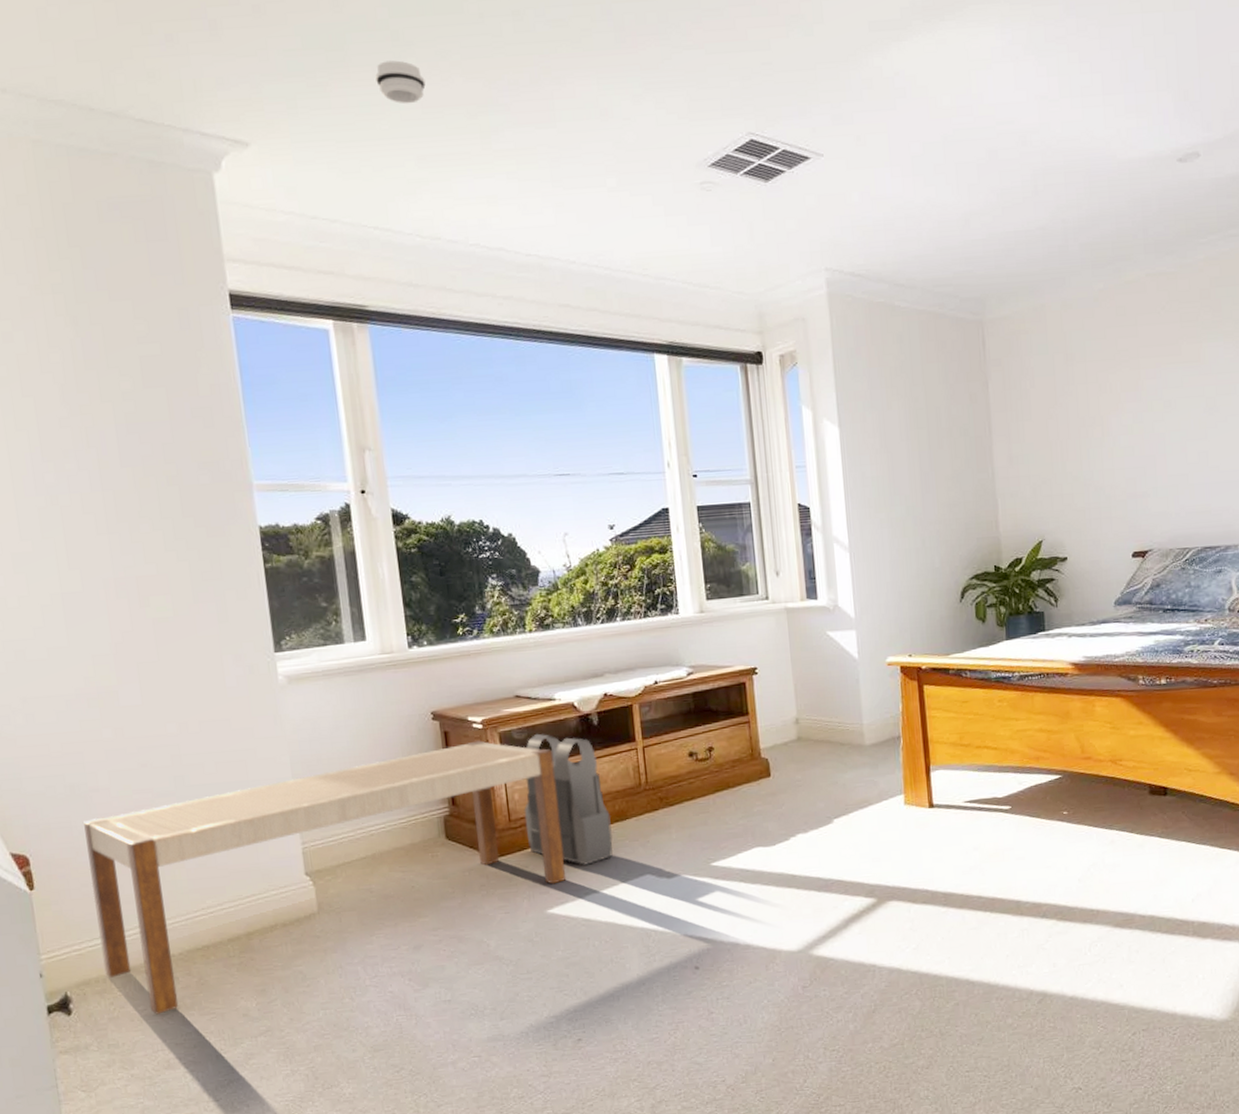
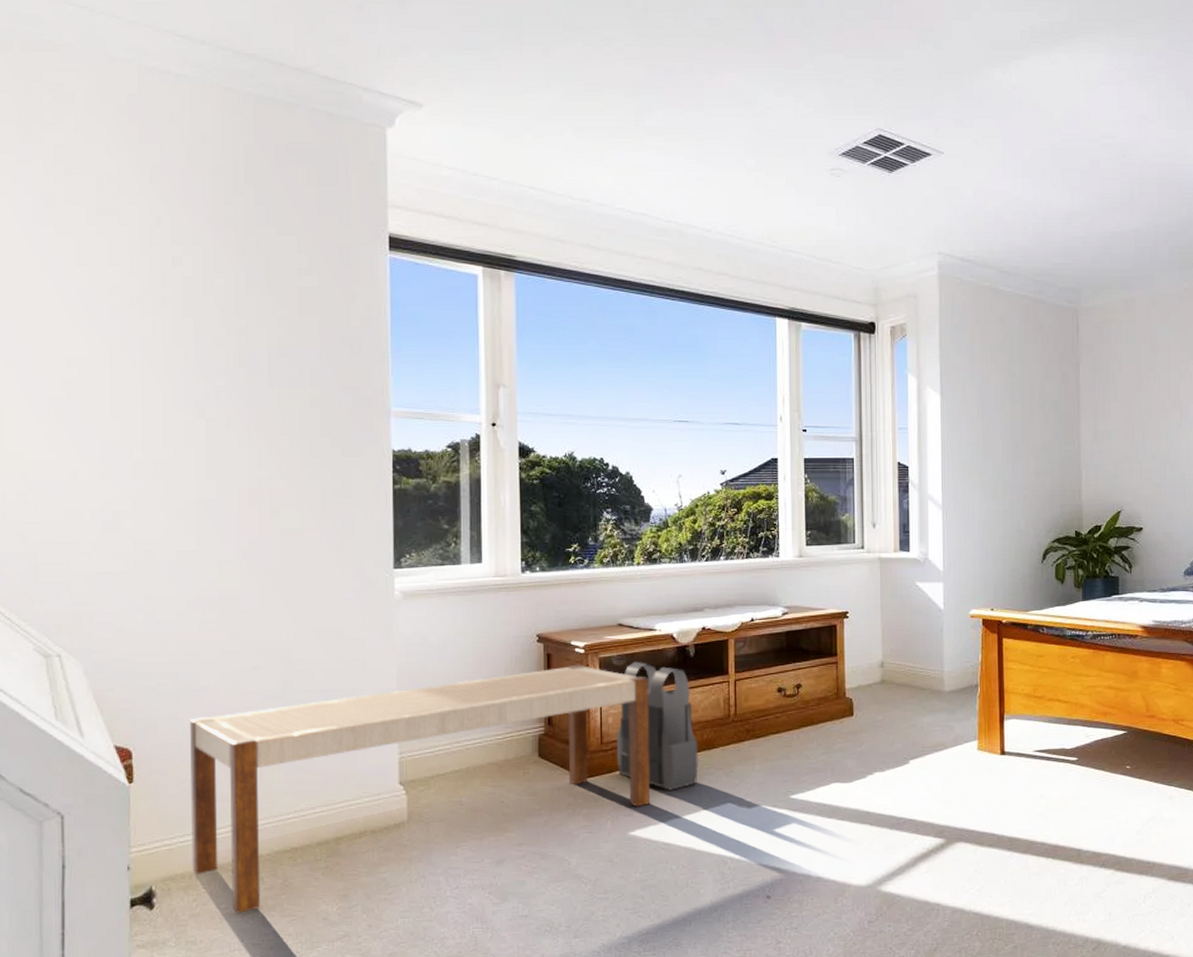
smoke detector: present [375,60,426,104] -> none [545,42,589,81]

